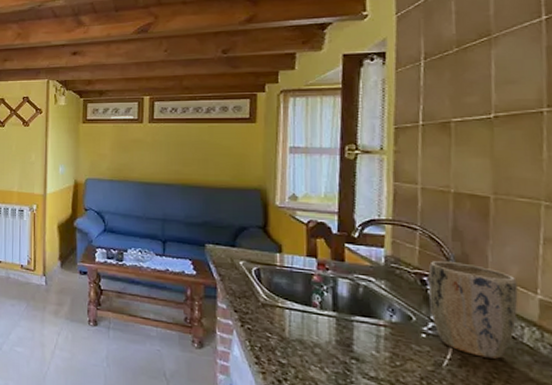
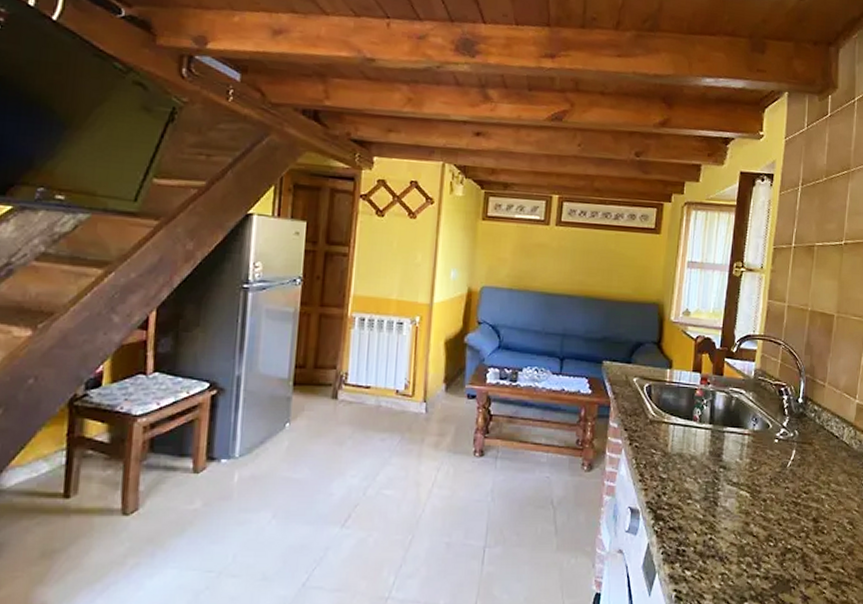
plant pot: present [428,261,518,359] -> none [783,373,844,456]

